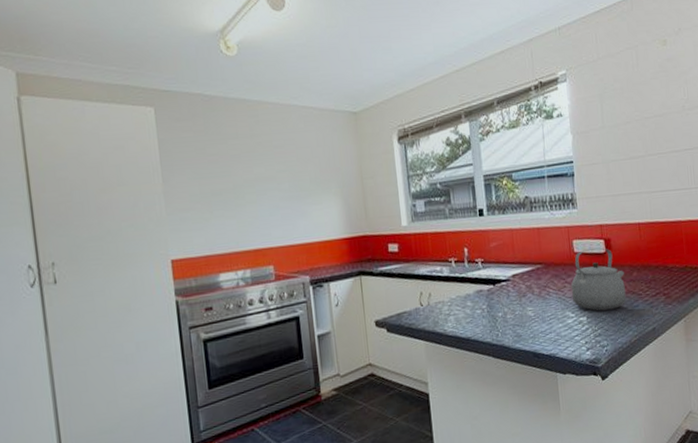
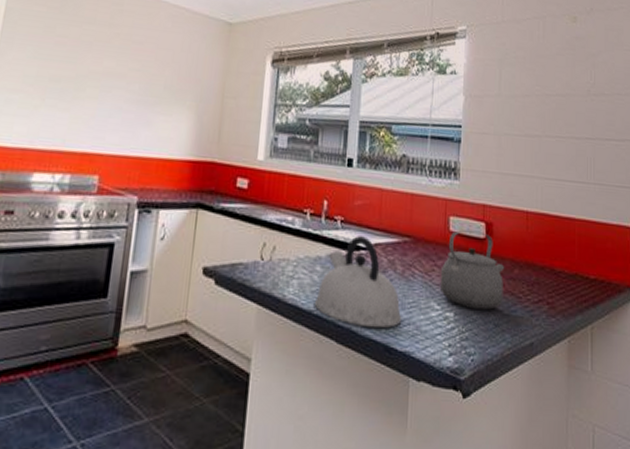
kettle: none [470,271,545,342] -> present [314,236,402,329]

